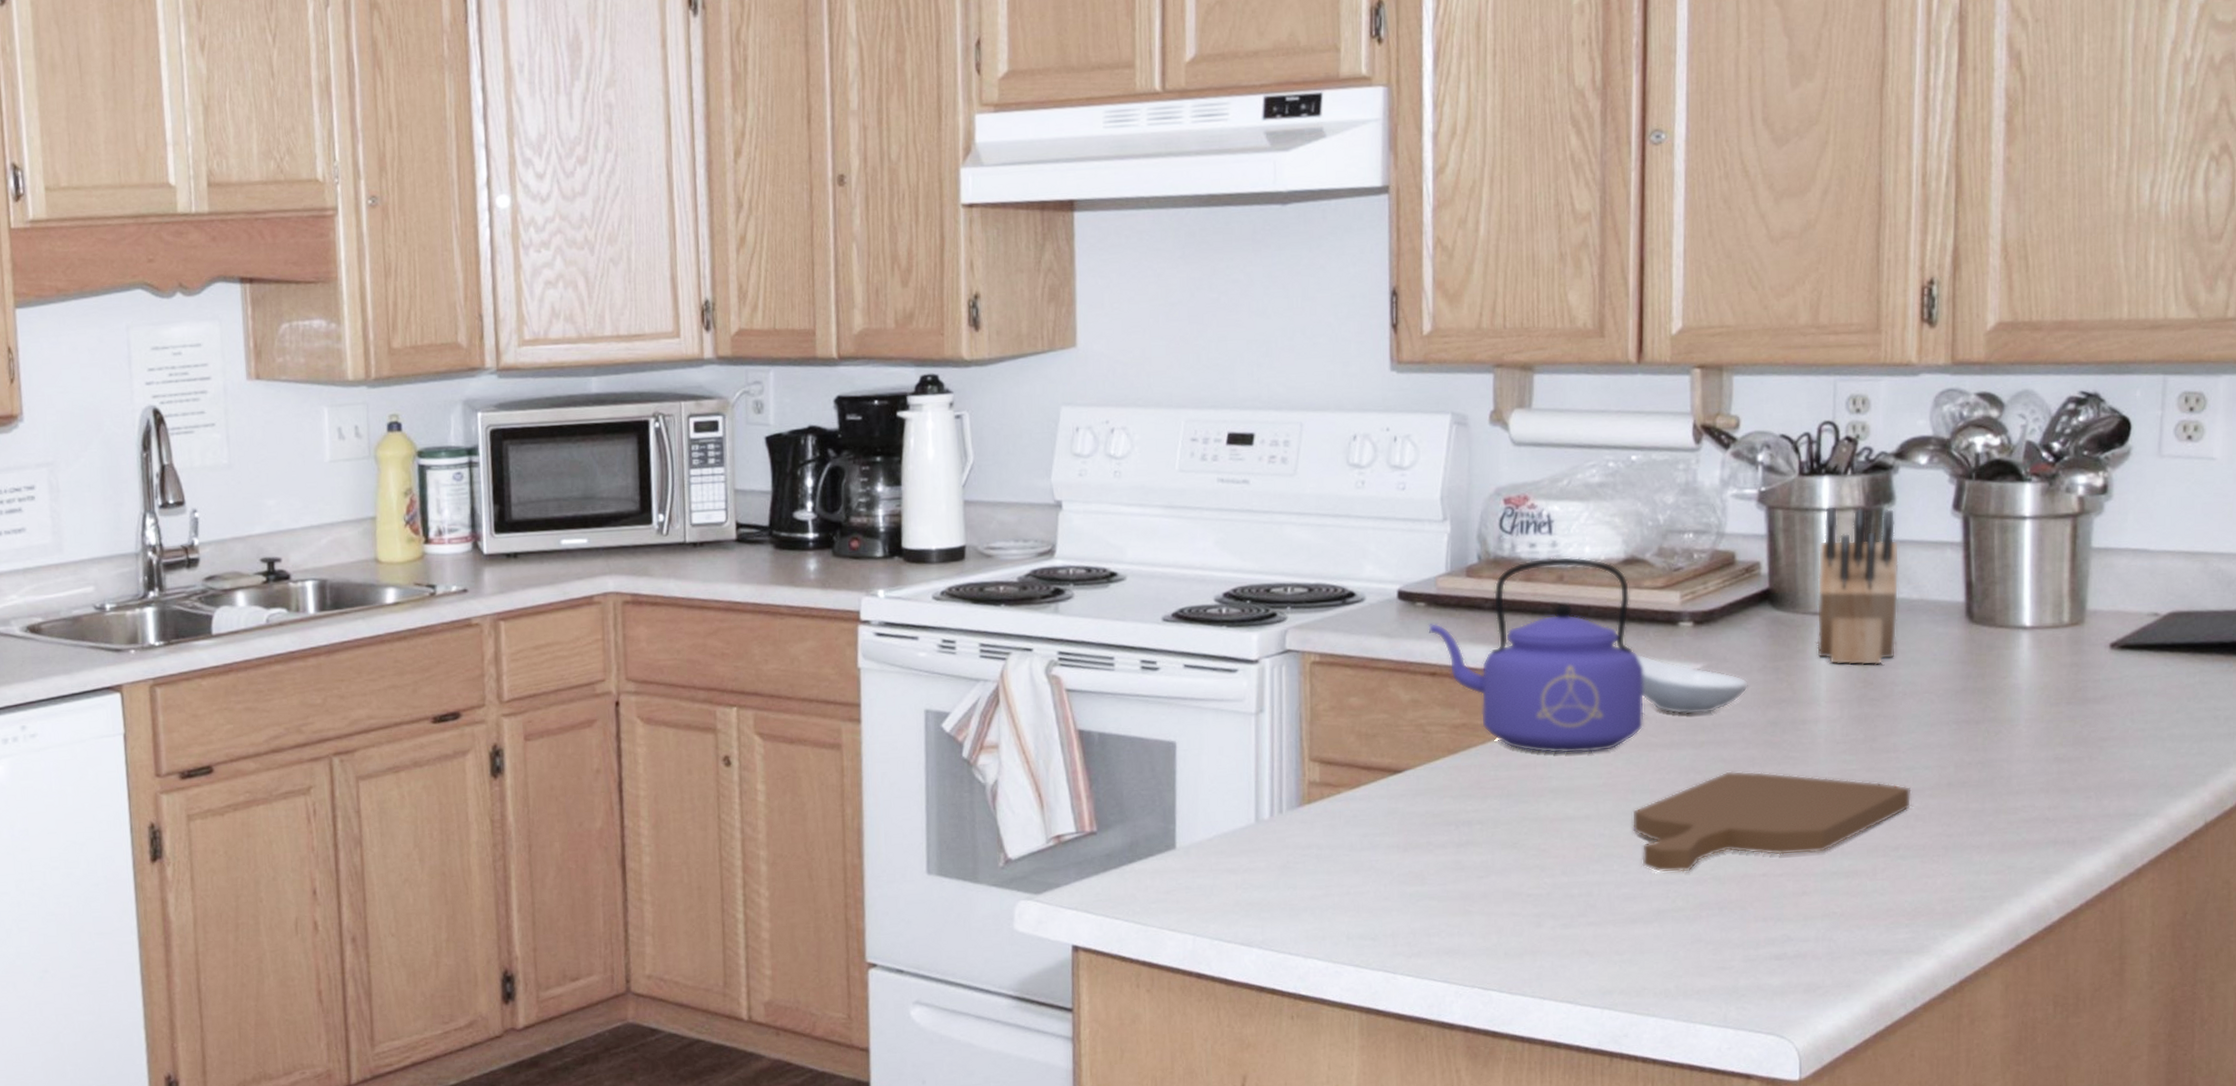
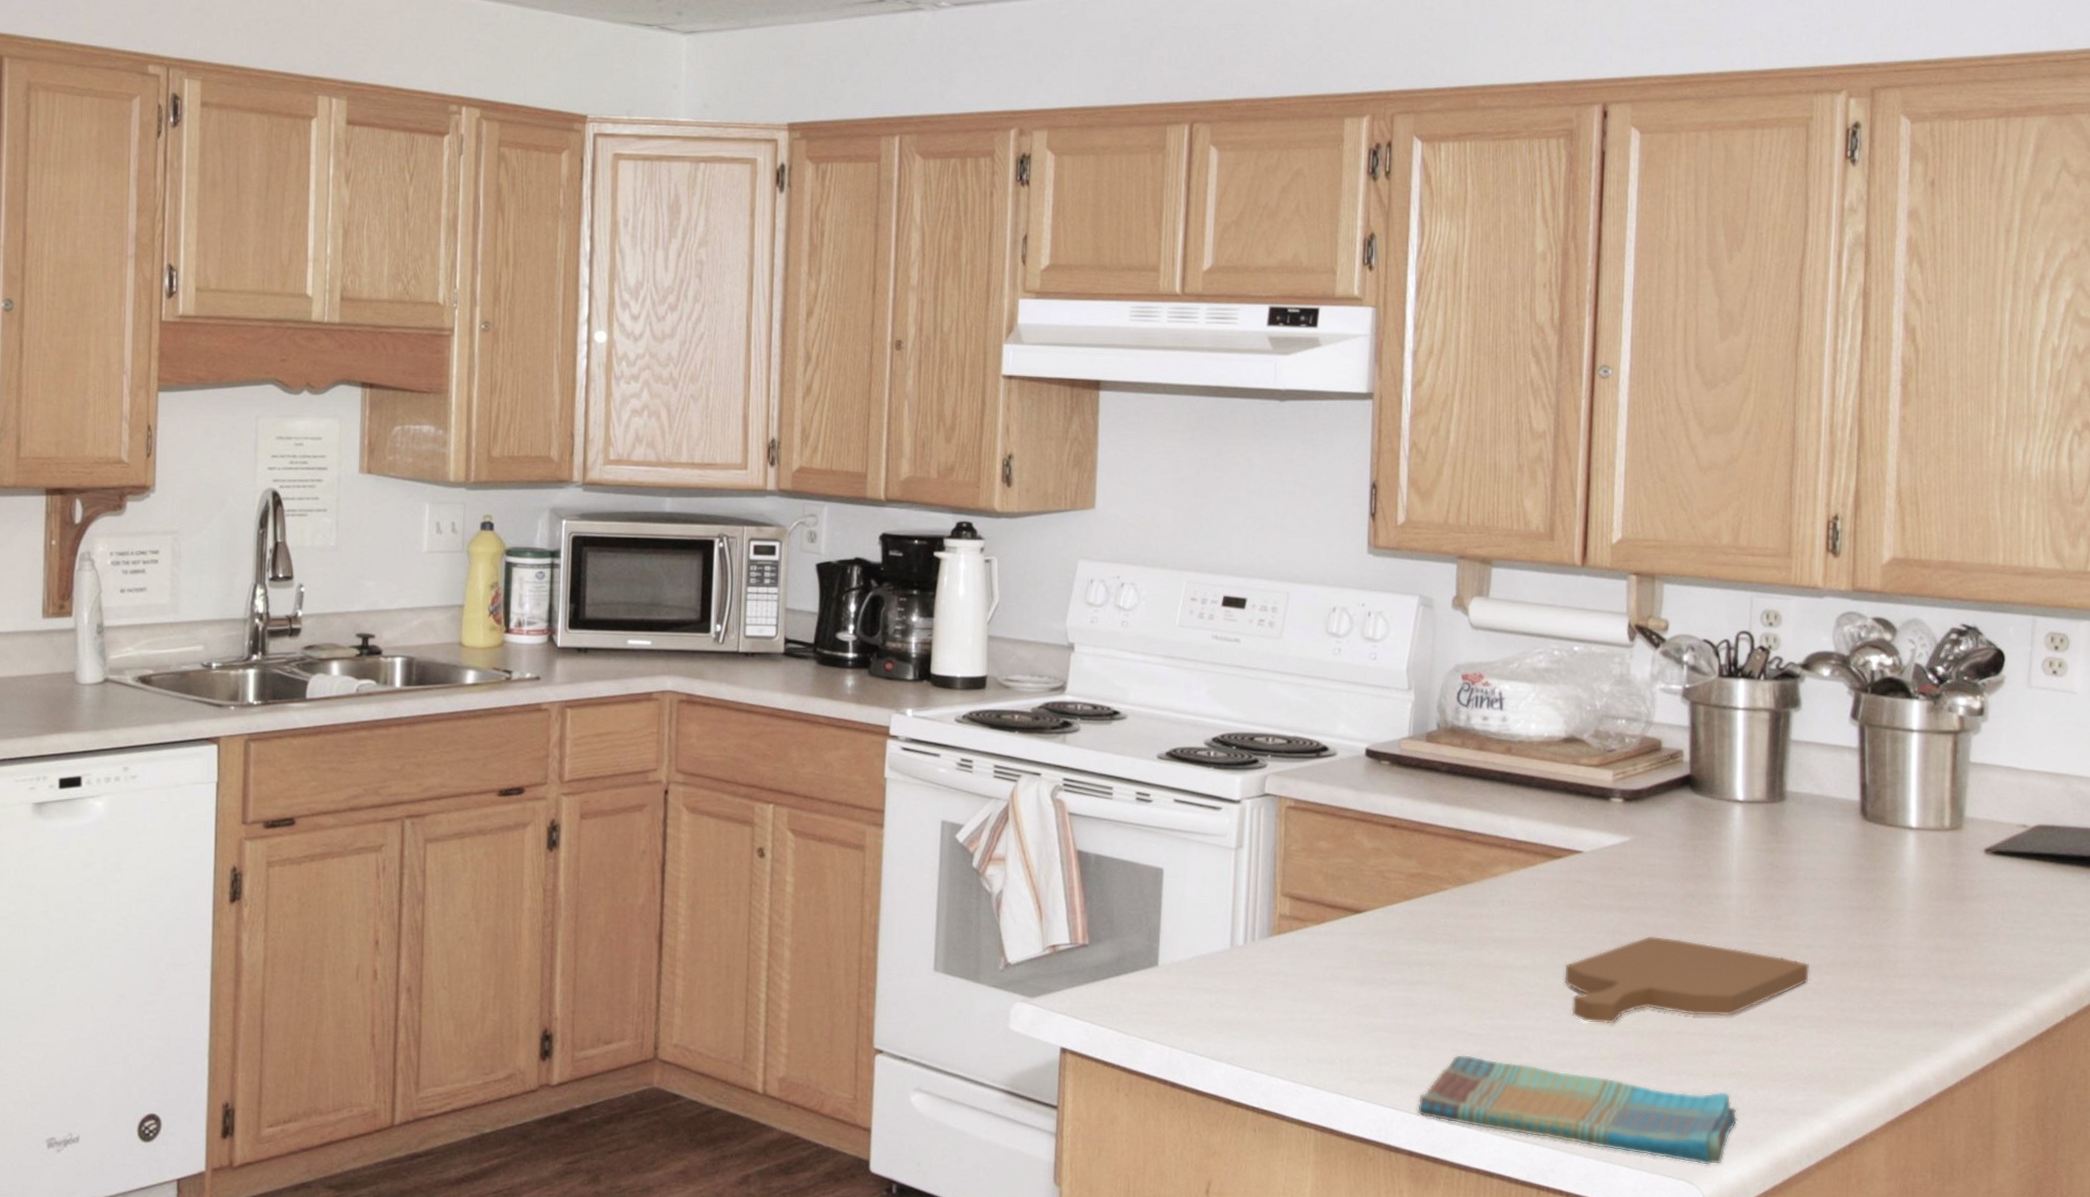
kettle: present [1428,556,1645,754] -> none [1391,730,1579,909]
dish towel: none [1472,917,1834,1017] -> present [1417,1054,1738,1166]
spoon rest: present [1636,653,1749,715] -> none [1573,822,1671,882]
knife block: present [1816,505,1900,666] -> none [1731,705,1804,851]

